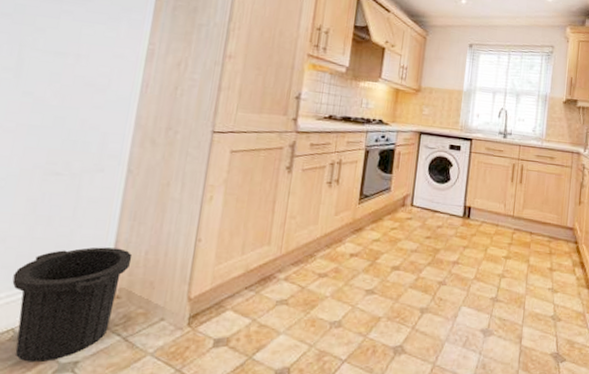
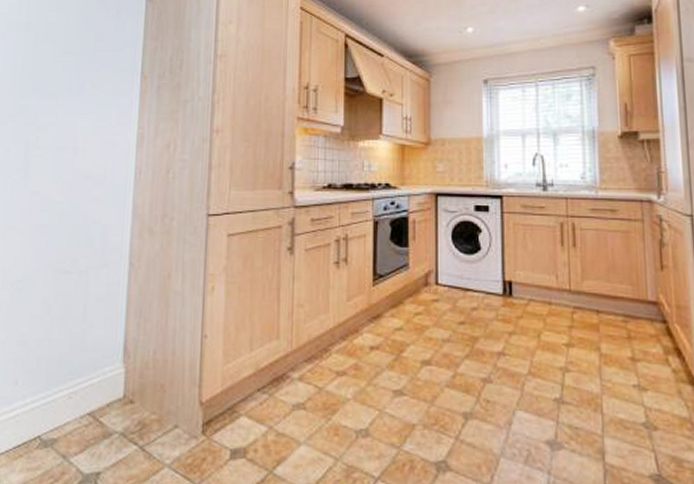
trash can: present [12,247,133,363] -> none [35,347,142,473]

